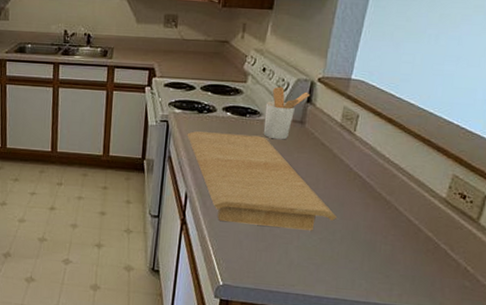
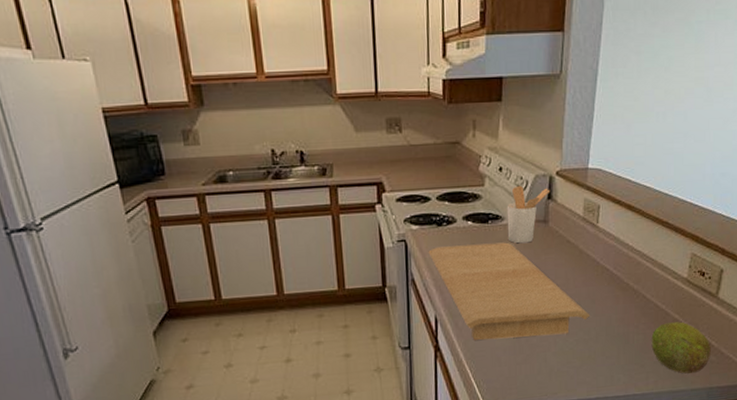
fruit: none [399,238,466,295] -> present [651,322,711,374]

